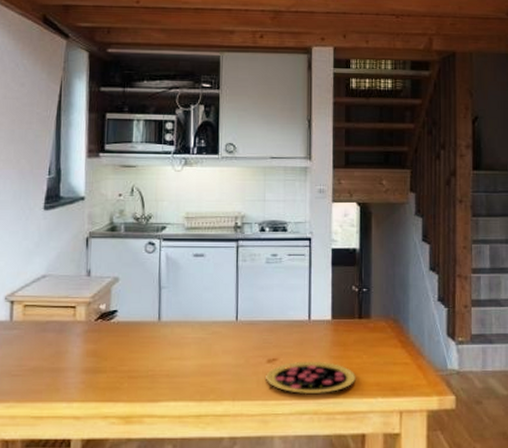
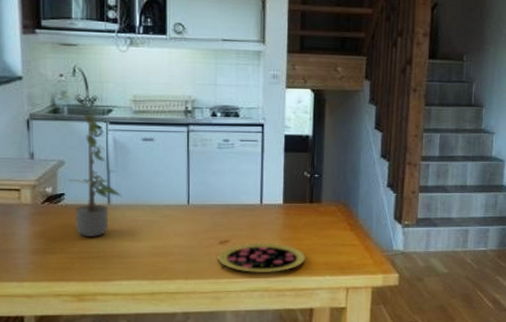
potted plant: none [122,223,171,356] -> present [68,105,121,238]

